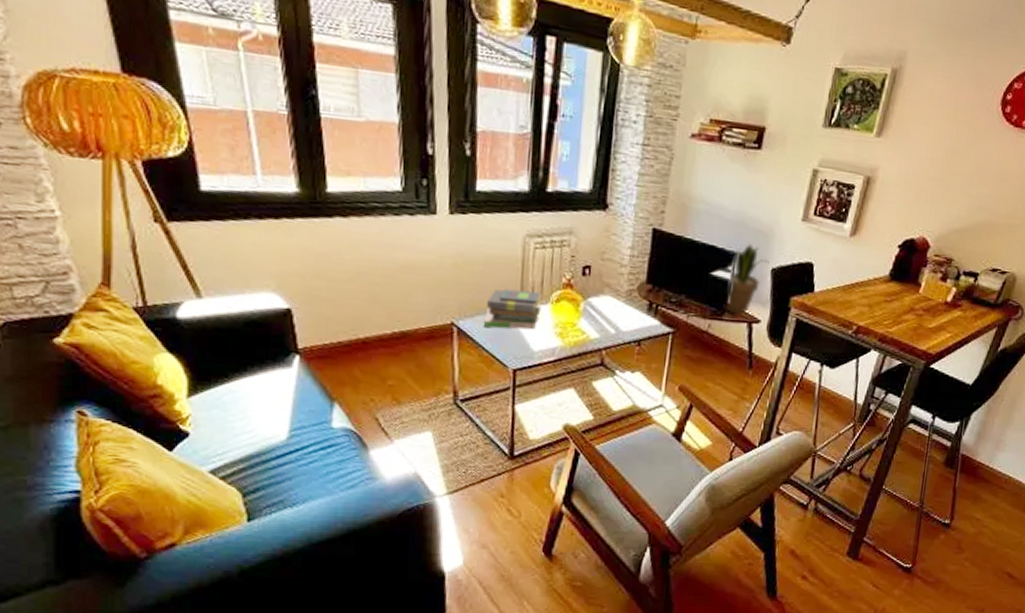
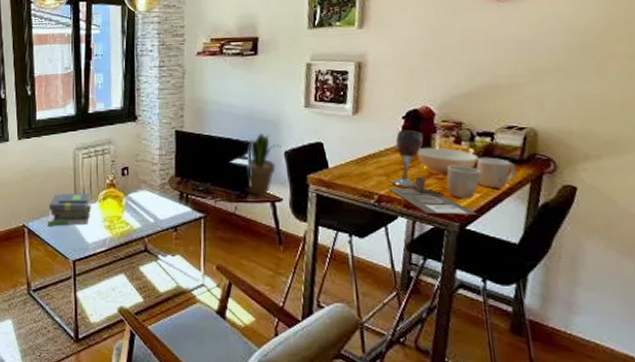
place setting: none [868,310,944,354] -> present [388,176,477,215]
cup: none [872,259,914,322] -> present [391,130,424,188]
bowl: none [902,281,959,313] -> present [417,147,479,176]
cup: none [923,303,957,338] -> present [446,166,481,199]
mug: none [951,297,989,331] -> present [476,157,517,189]

